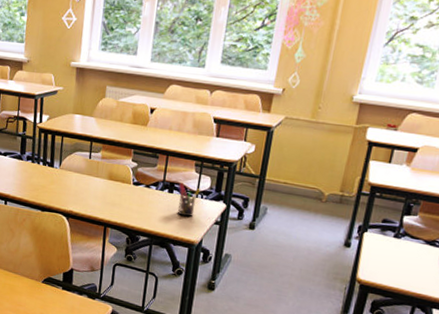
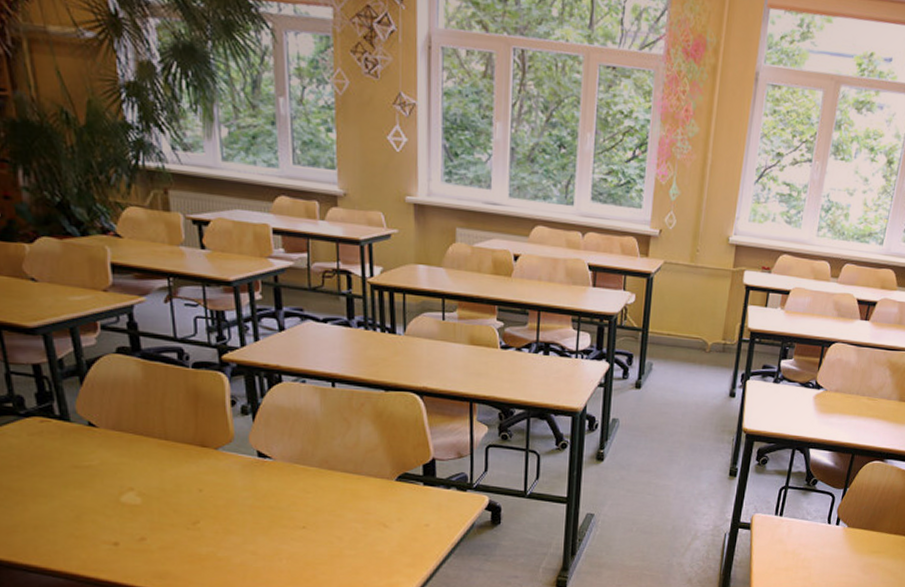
pen holder: present [177,183,201,217] -> none [553,342,581,382]

